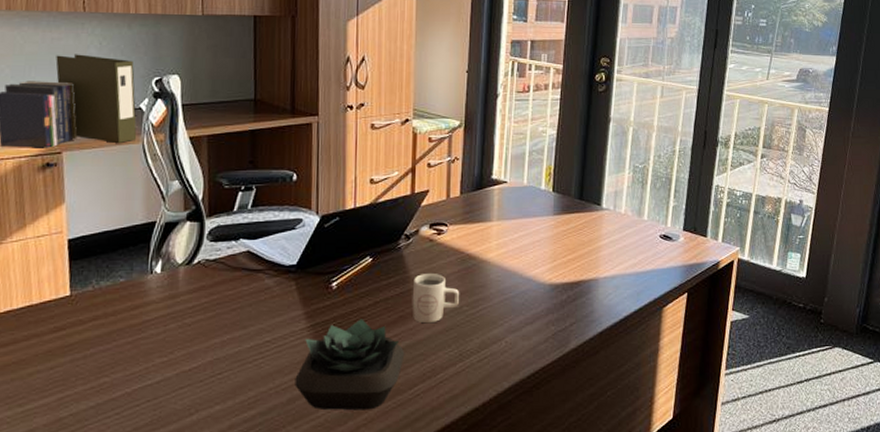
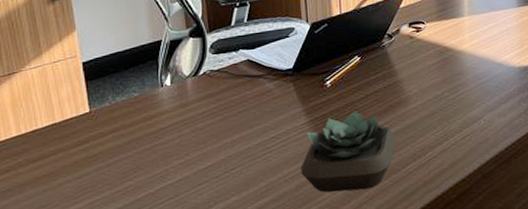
mug: present [412,274,460,324] -> none [398,66,441,111]

